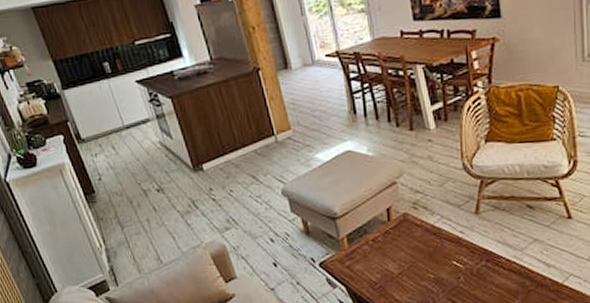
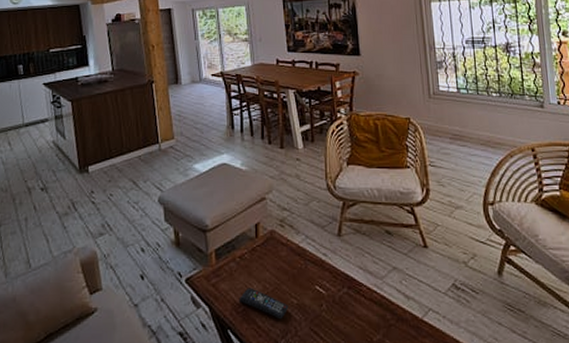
remote control: none [374,267,426,292] -> present [238,287,289,319]

